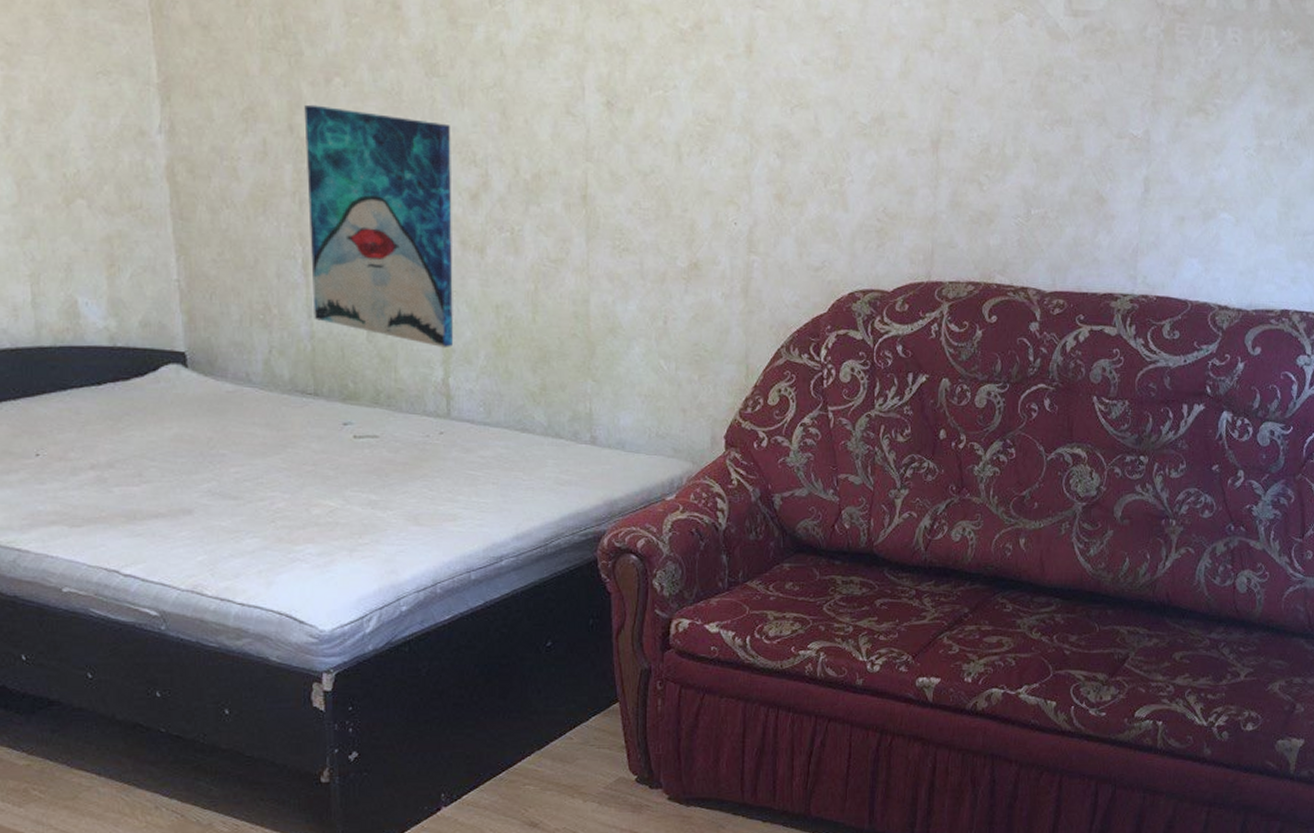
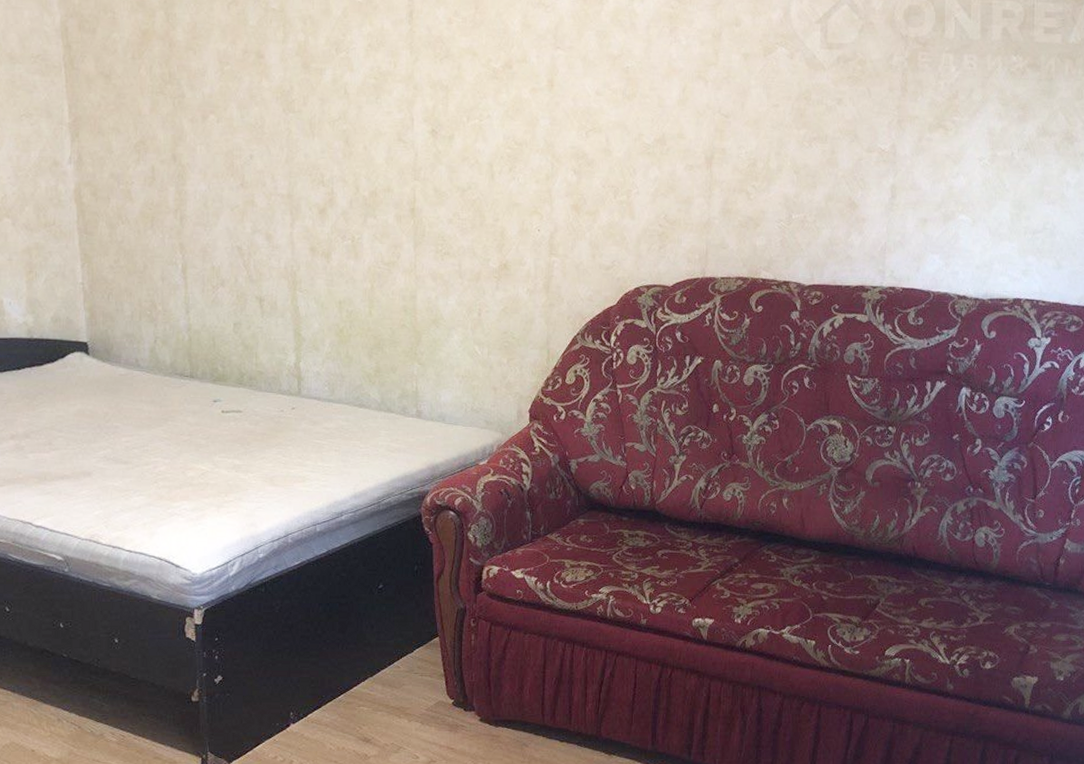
wall art: present [304,104,453,348] -> none [185,137,304,338]

